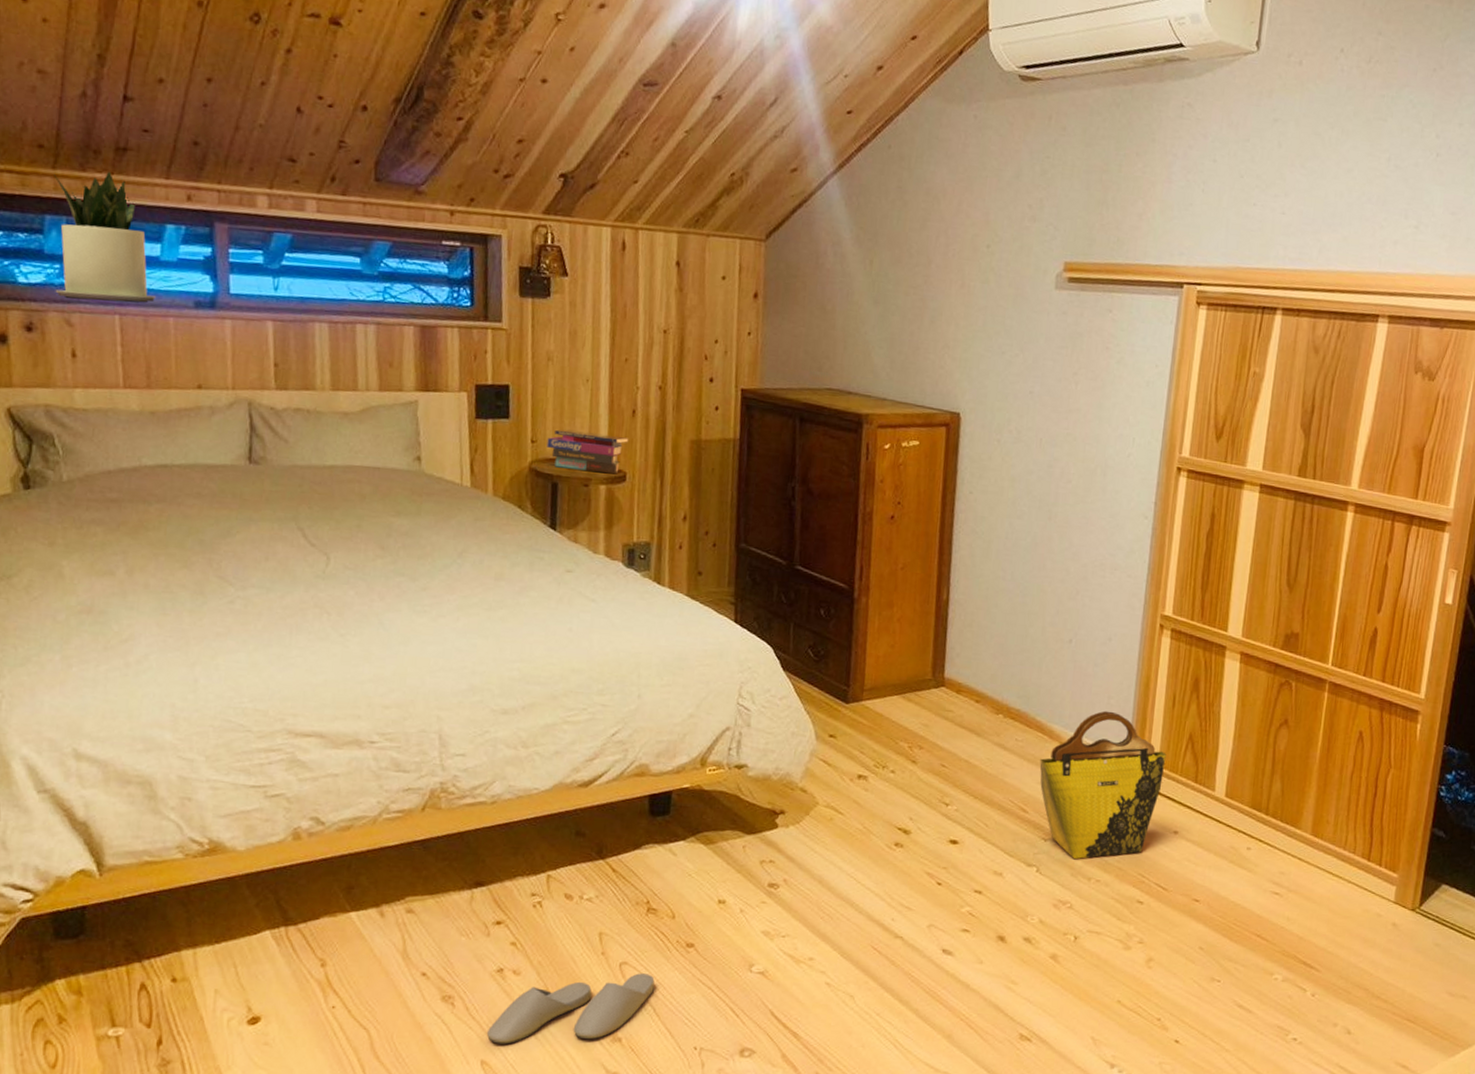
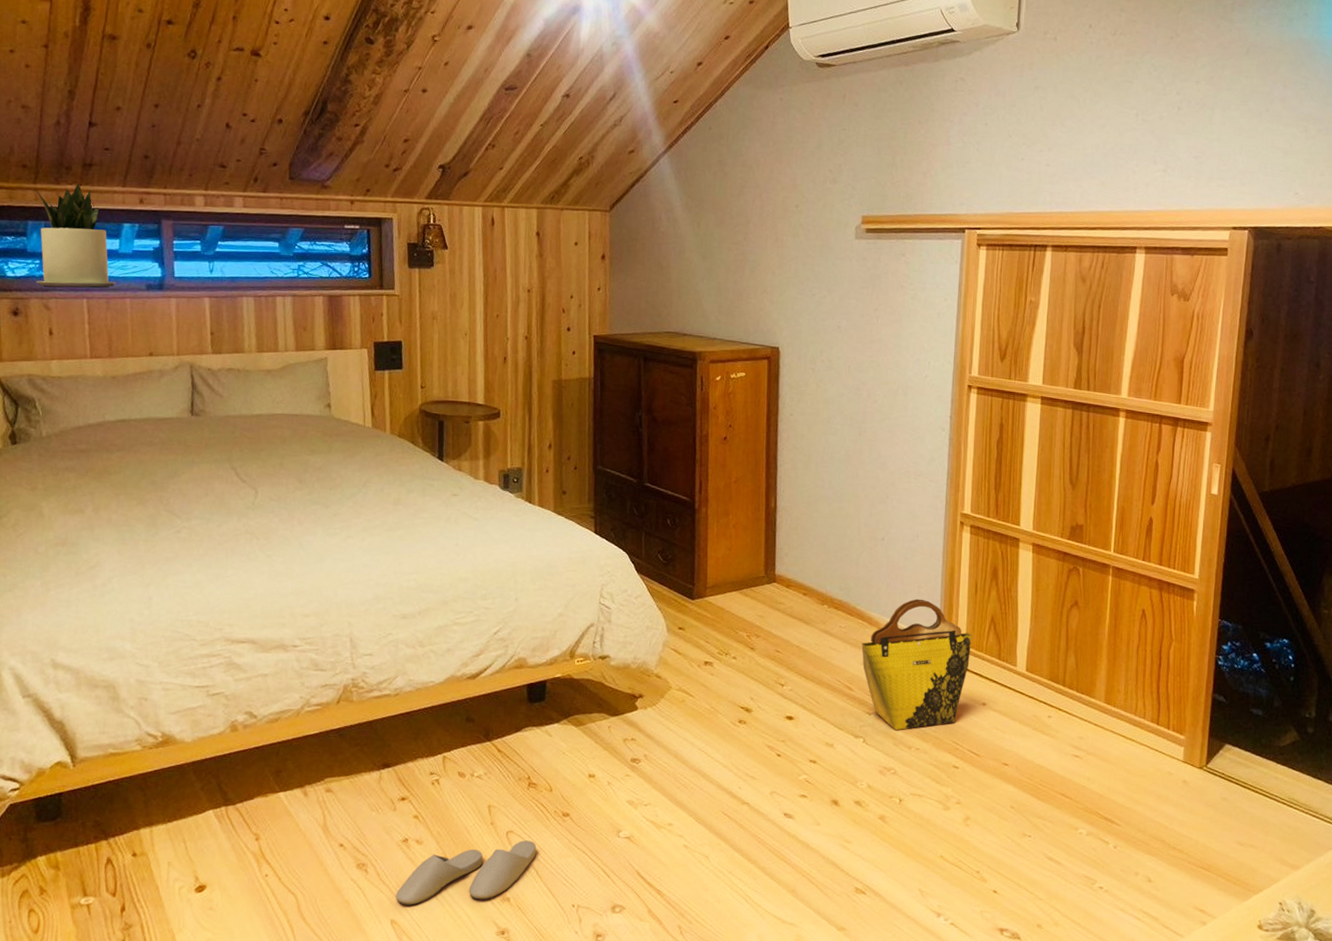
books: present [547,429,629,475] -> none [434,376,502,412]

